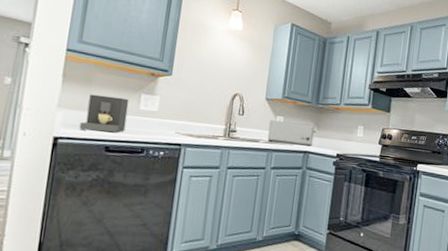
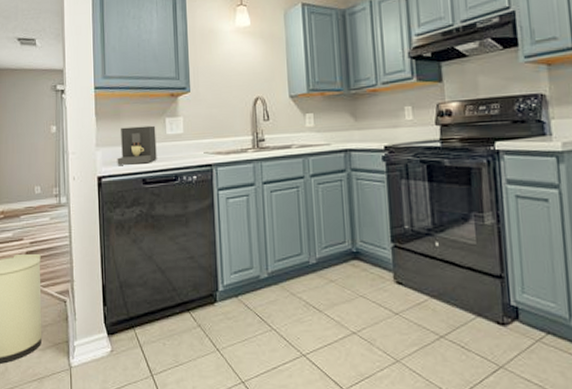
toaster: present [267,120,316,147] -> none [298,116,354,147]

